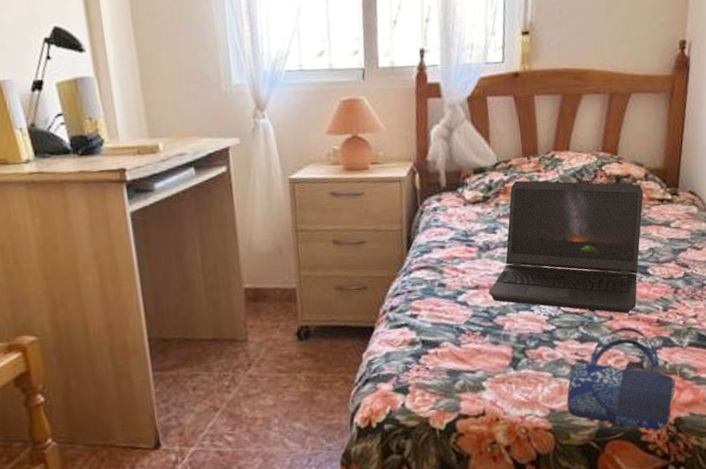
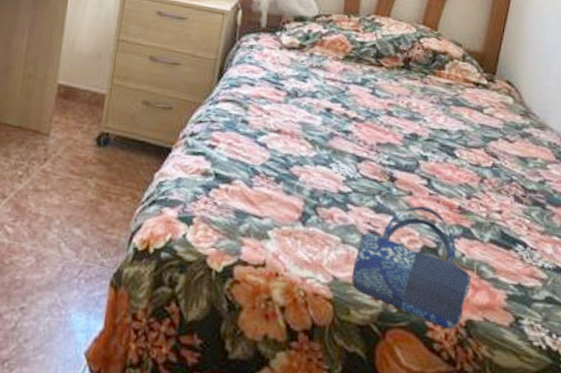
laptop computer: present [488,180,644,314] -> none [289,35,460,193]

